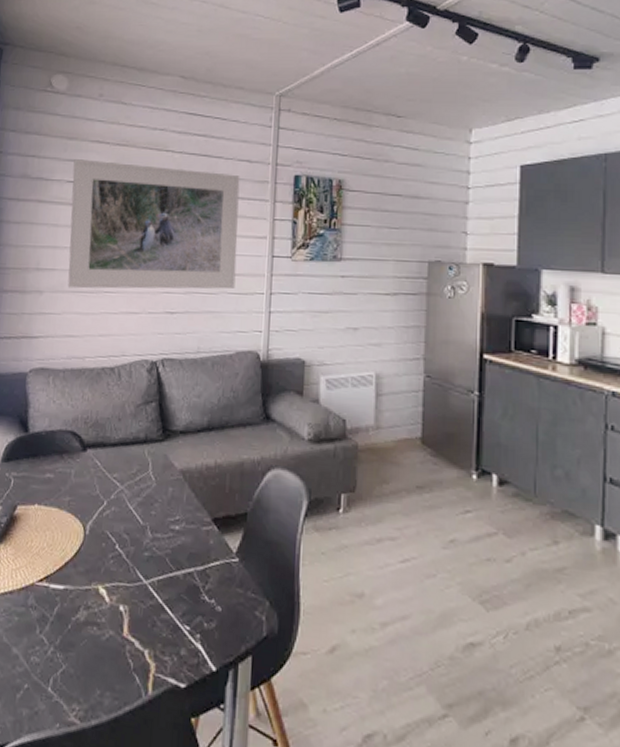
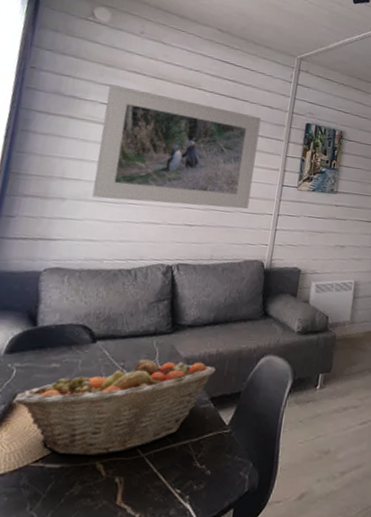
fruit basket: none [15,470,215,579] -> present [15,359,215,456]

